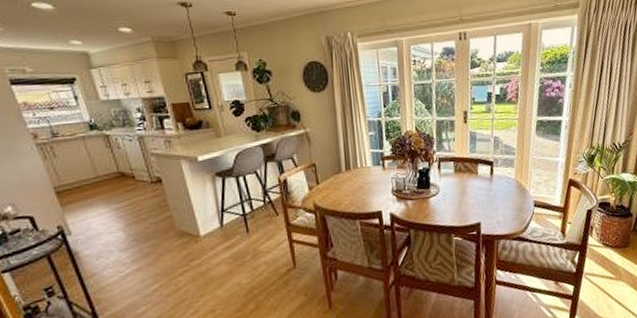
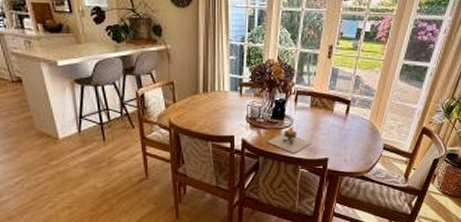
candle: none [415,194,462,222] -> present [266,126,312,154]

